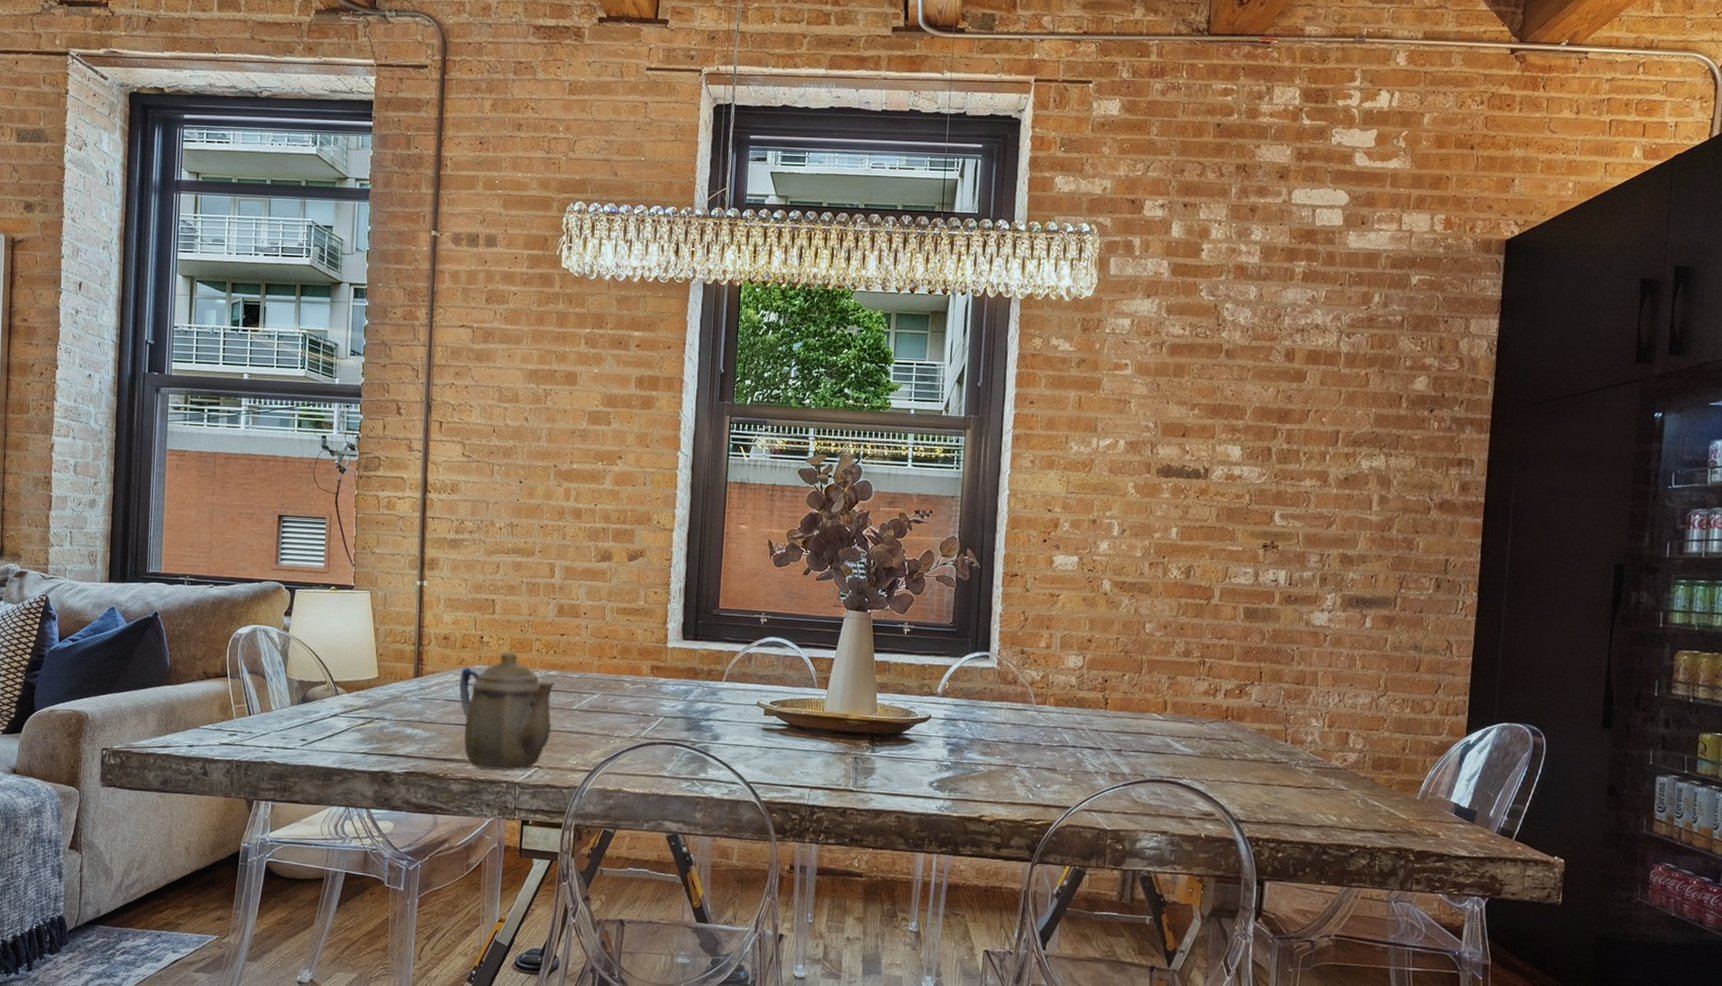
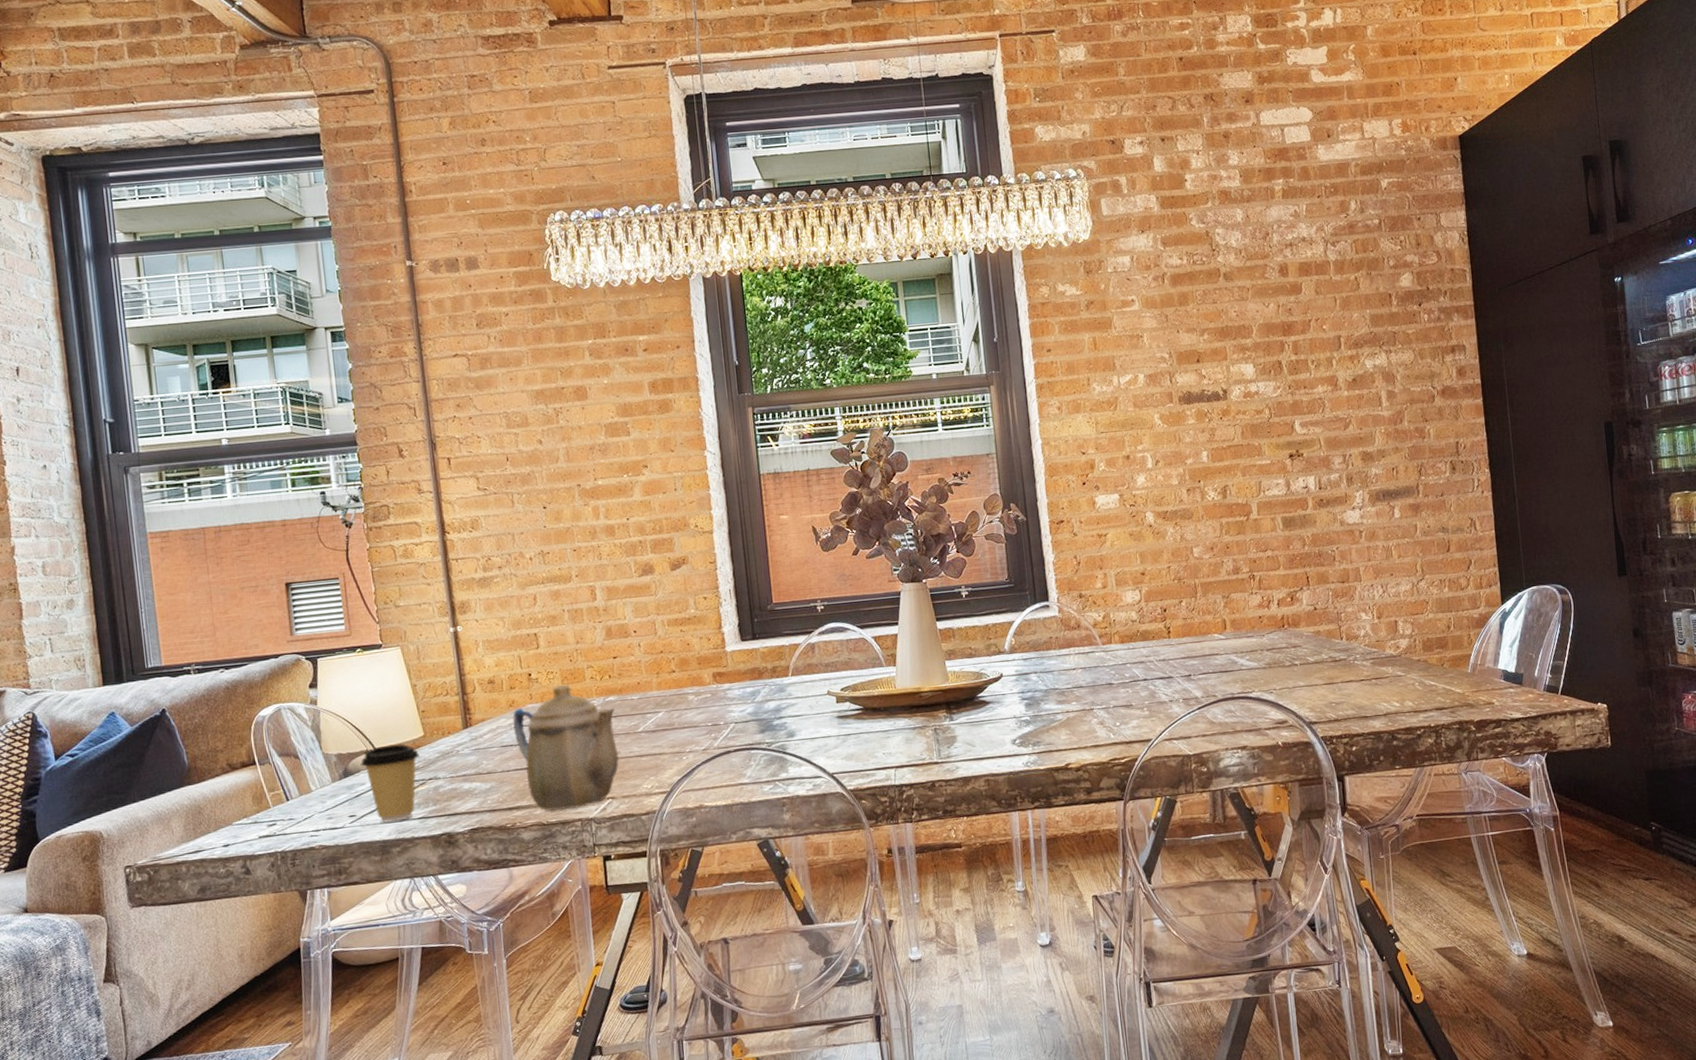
coffee cup: none [318,680,371,753] -> present [360,744,419,823]

